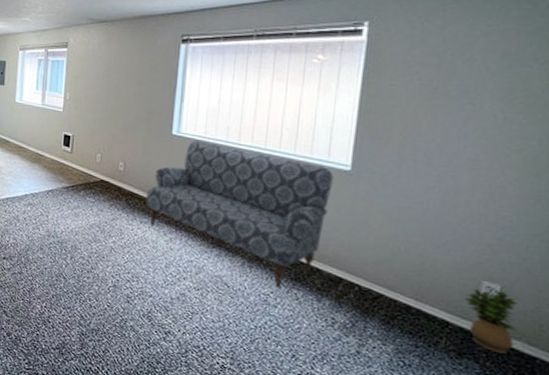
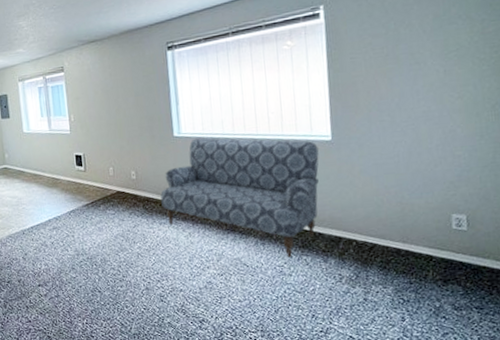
potted plant: present [464,288,518,354] -> none [440,220,485,274]

